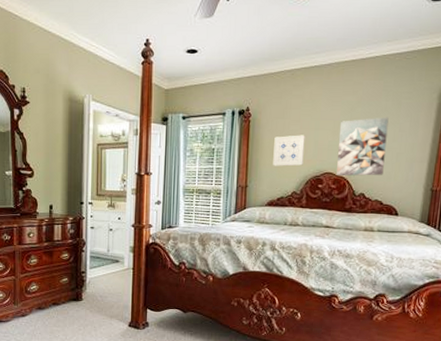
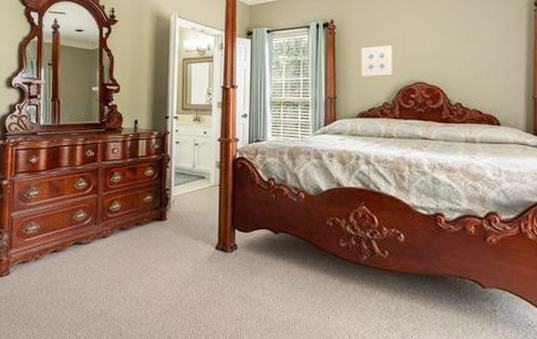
wall art: present [336,117,389,176] -> none [428,25,479,85]

